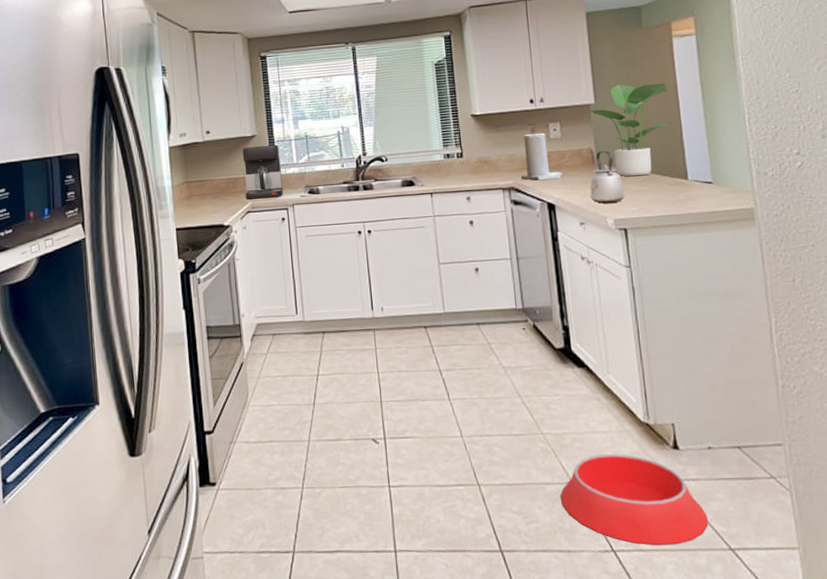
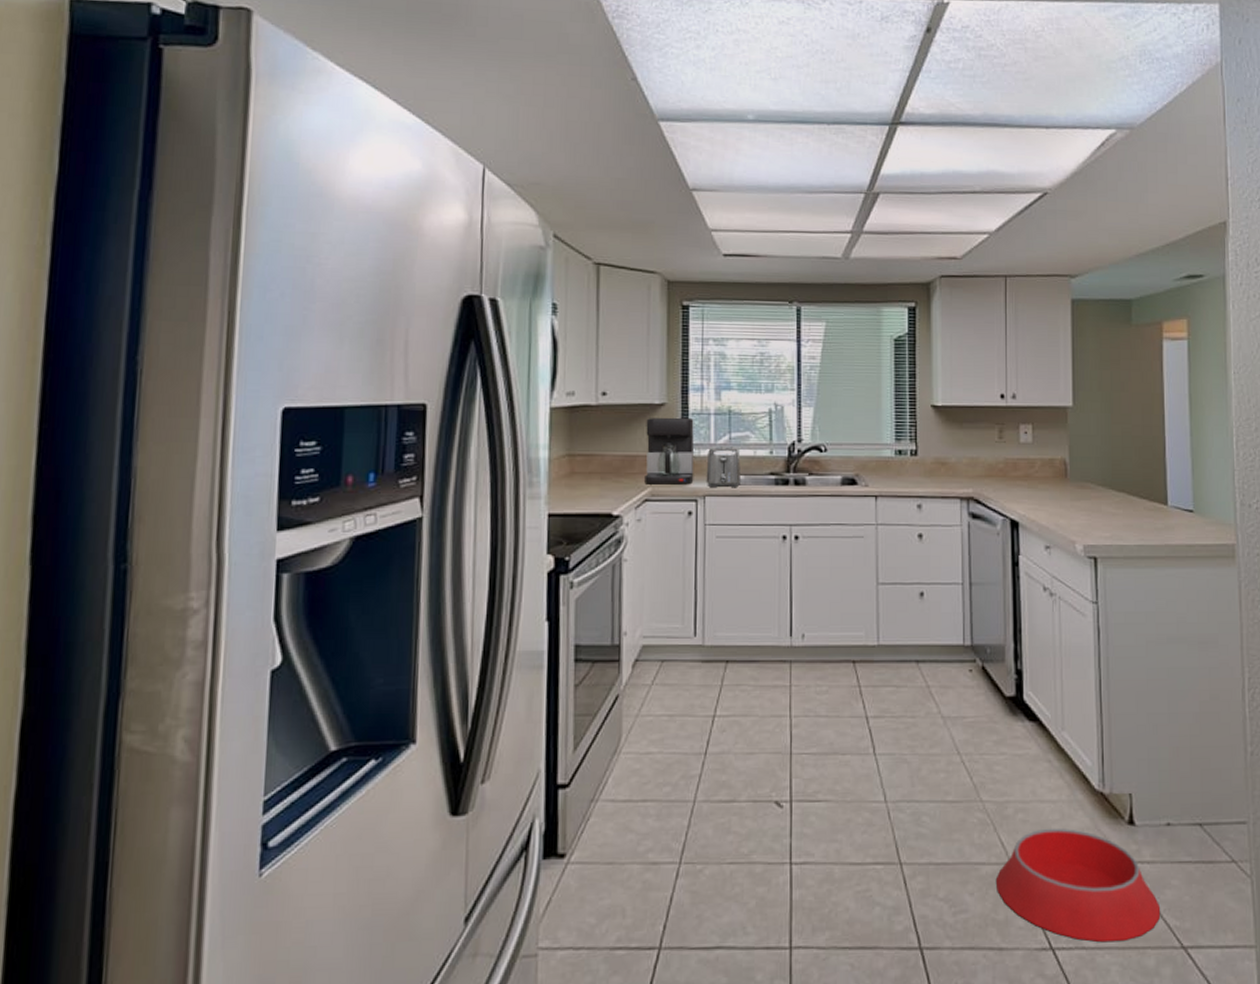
toaster: none [292,164,320,198] -> present [706,446,741,488]
paper towel: present [520,132,563,181] -> none [982,434,1030,491]
kettle: present [590,150,625,204] -> none [1059,463,1098,525]
potted plant: present [591,83,668,177] -> none [1068,386,1153,497]

